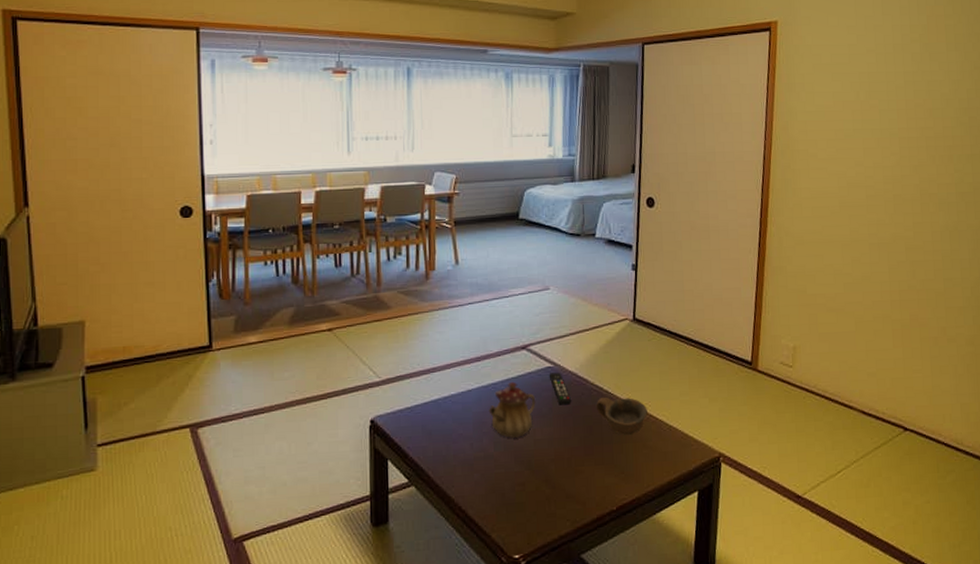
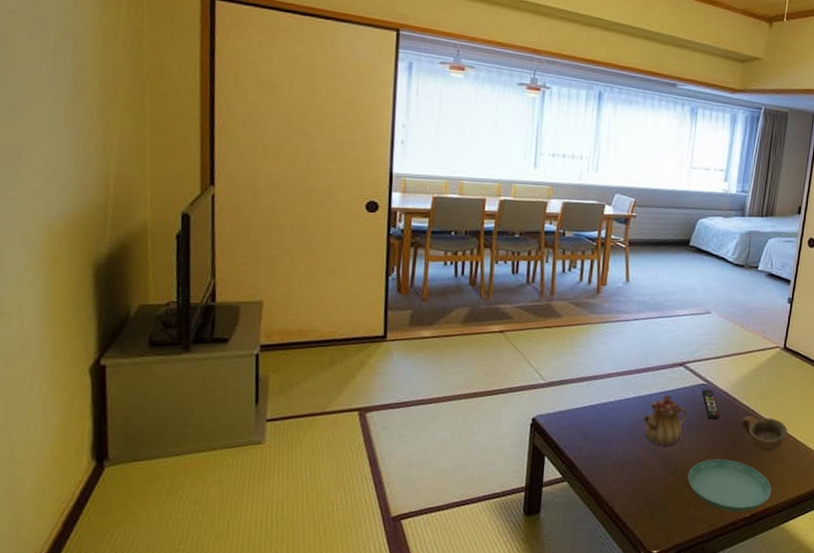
saucer: none [543,447,637,506] -> present [687,459,771,512]

